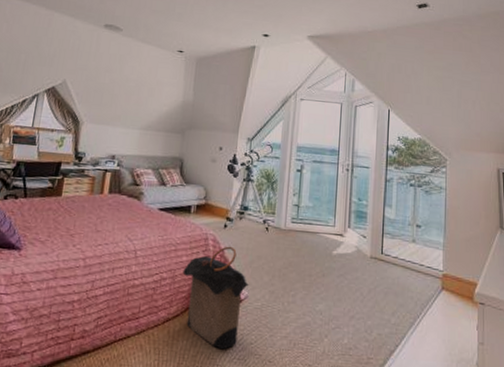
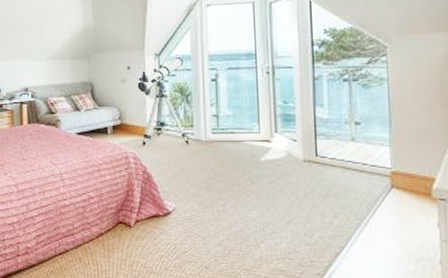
laundry hamper: present [182,246,250,350] -> none [108,162,176,259]

